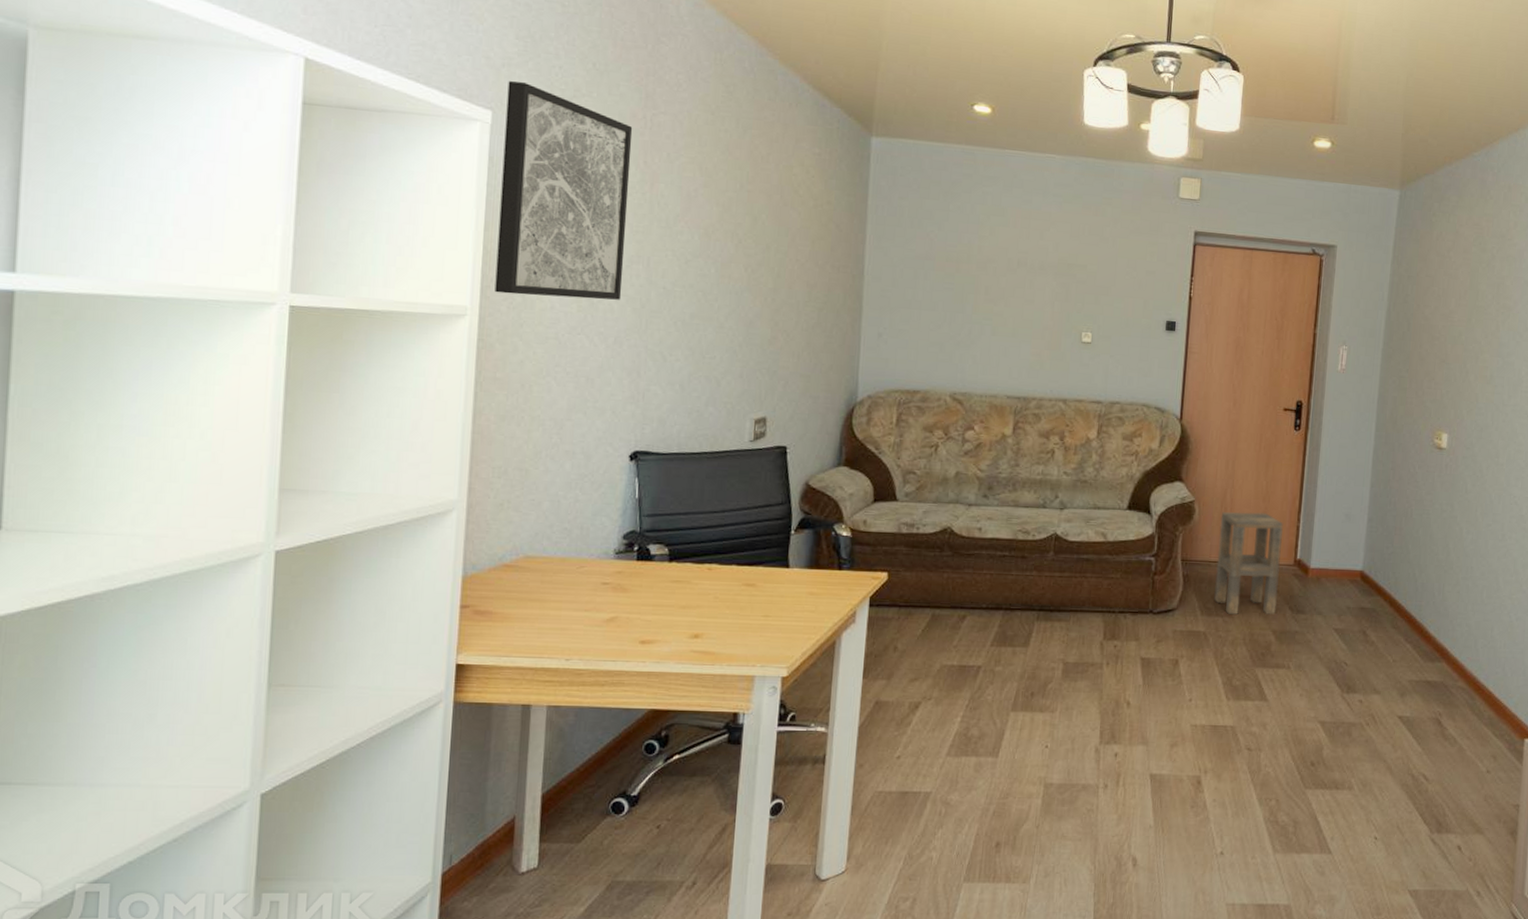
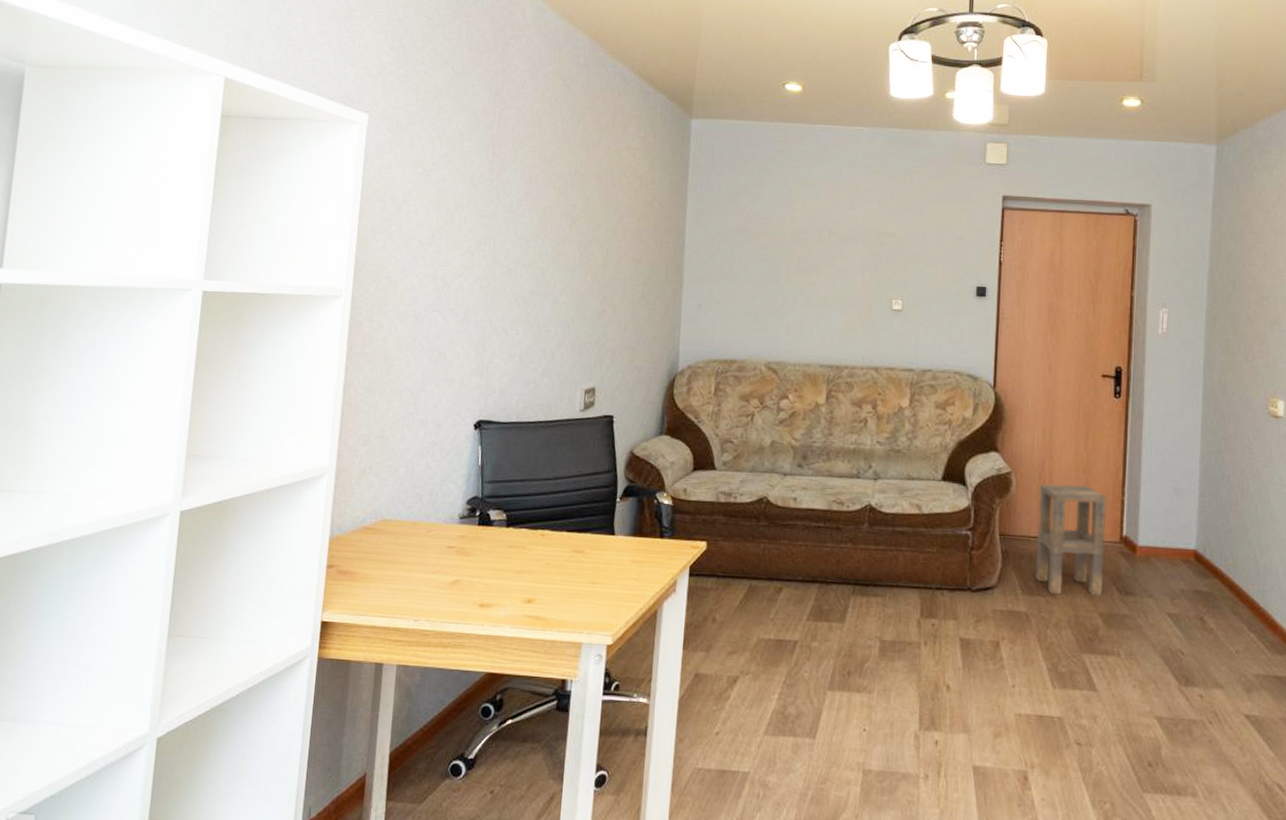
wall art: present [494,81,633,300] -> none [365,87,484,279]

